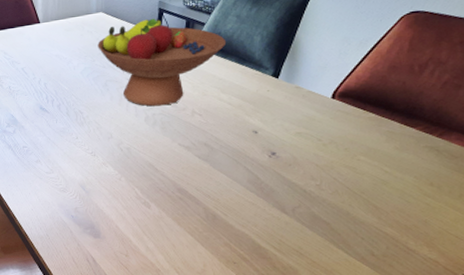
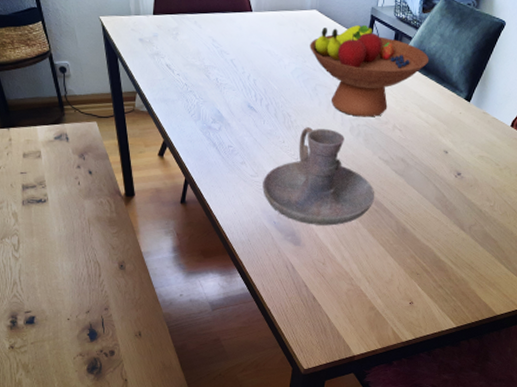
candle holder: none [58,121,177,217] -> present [262,127,374,226]

